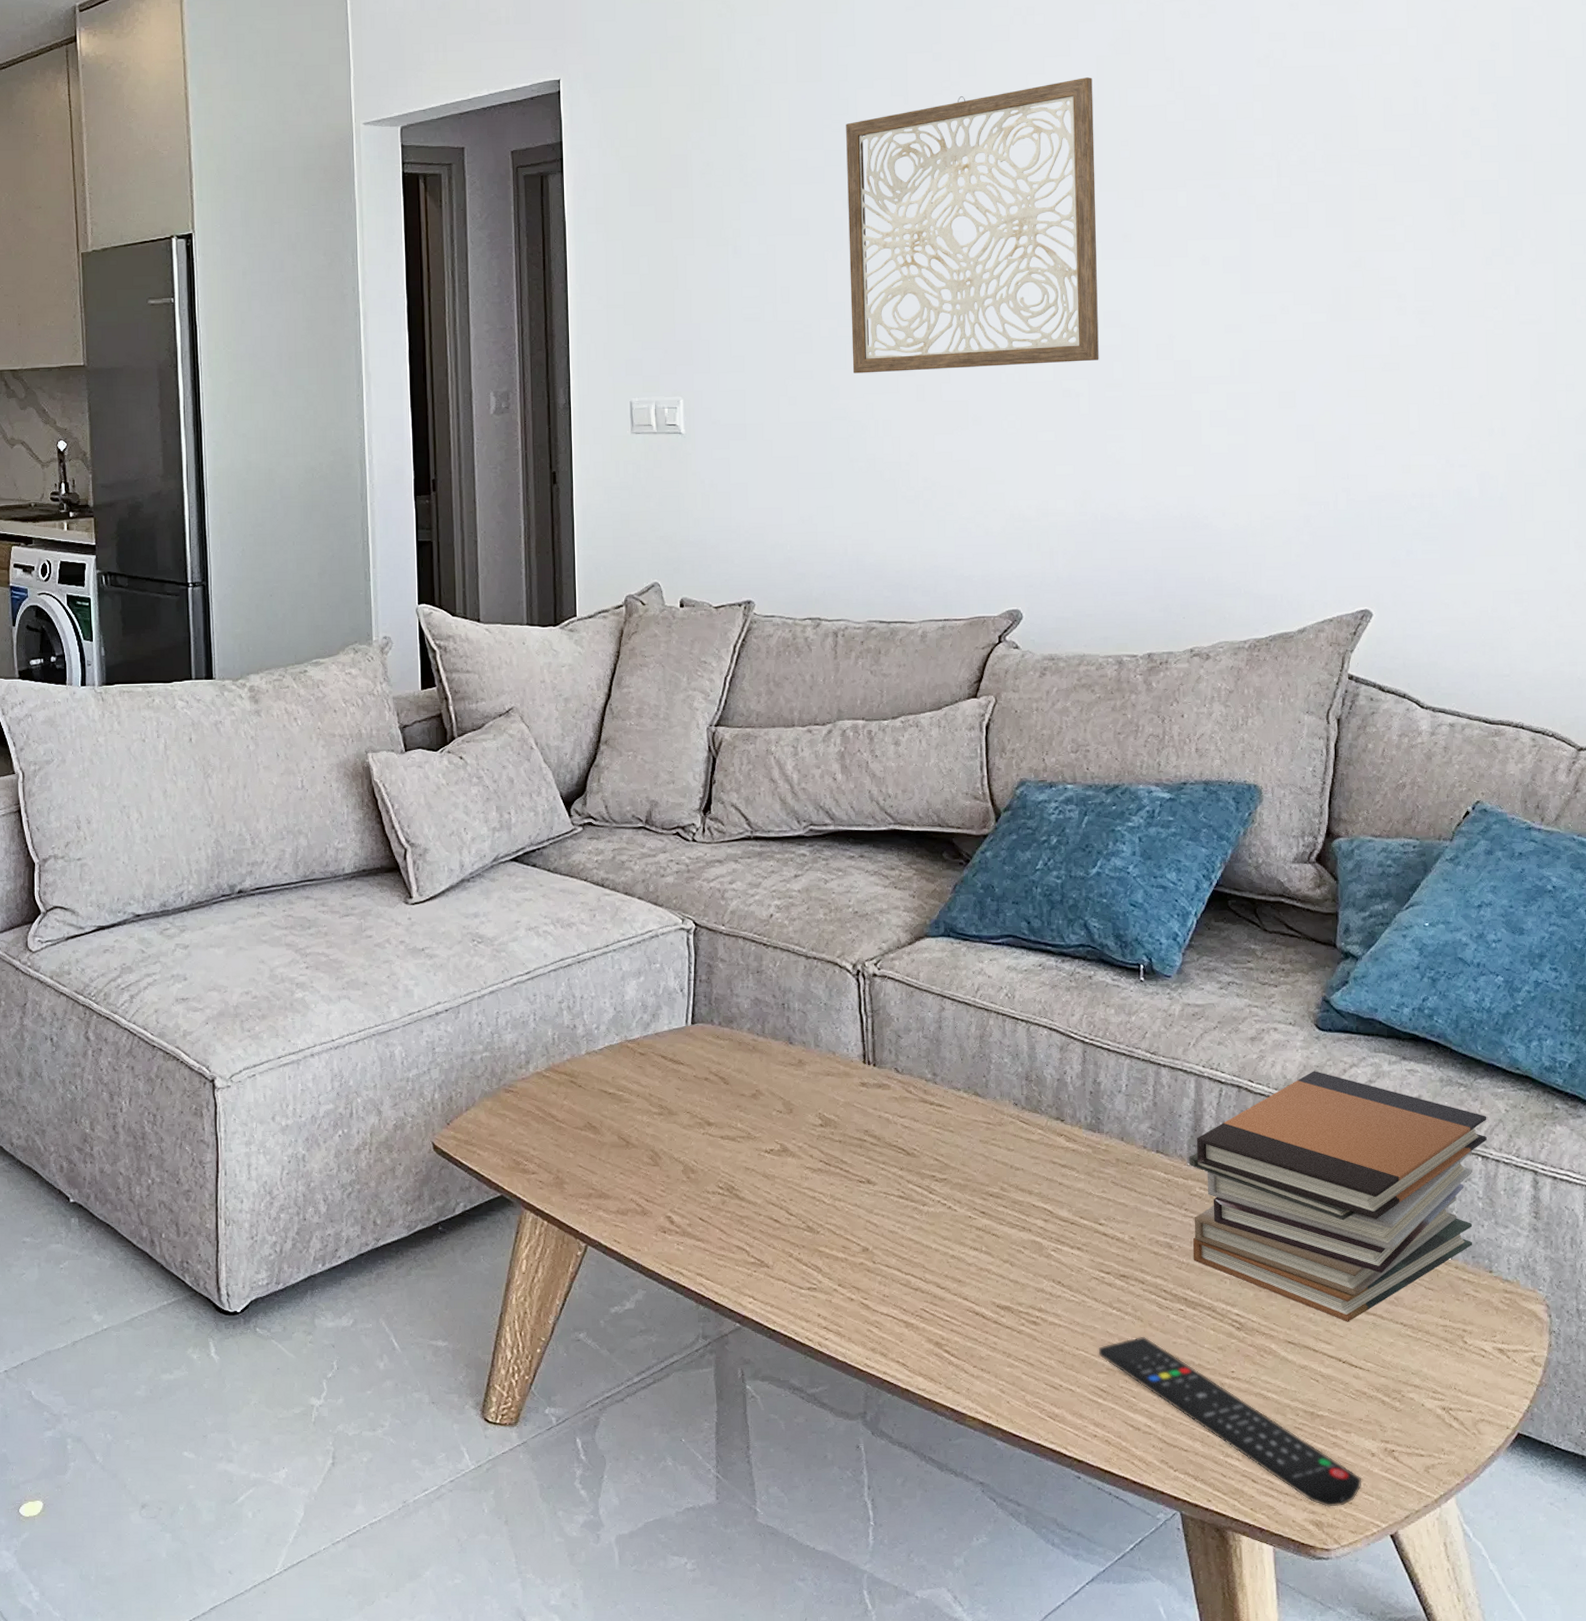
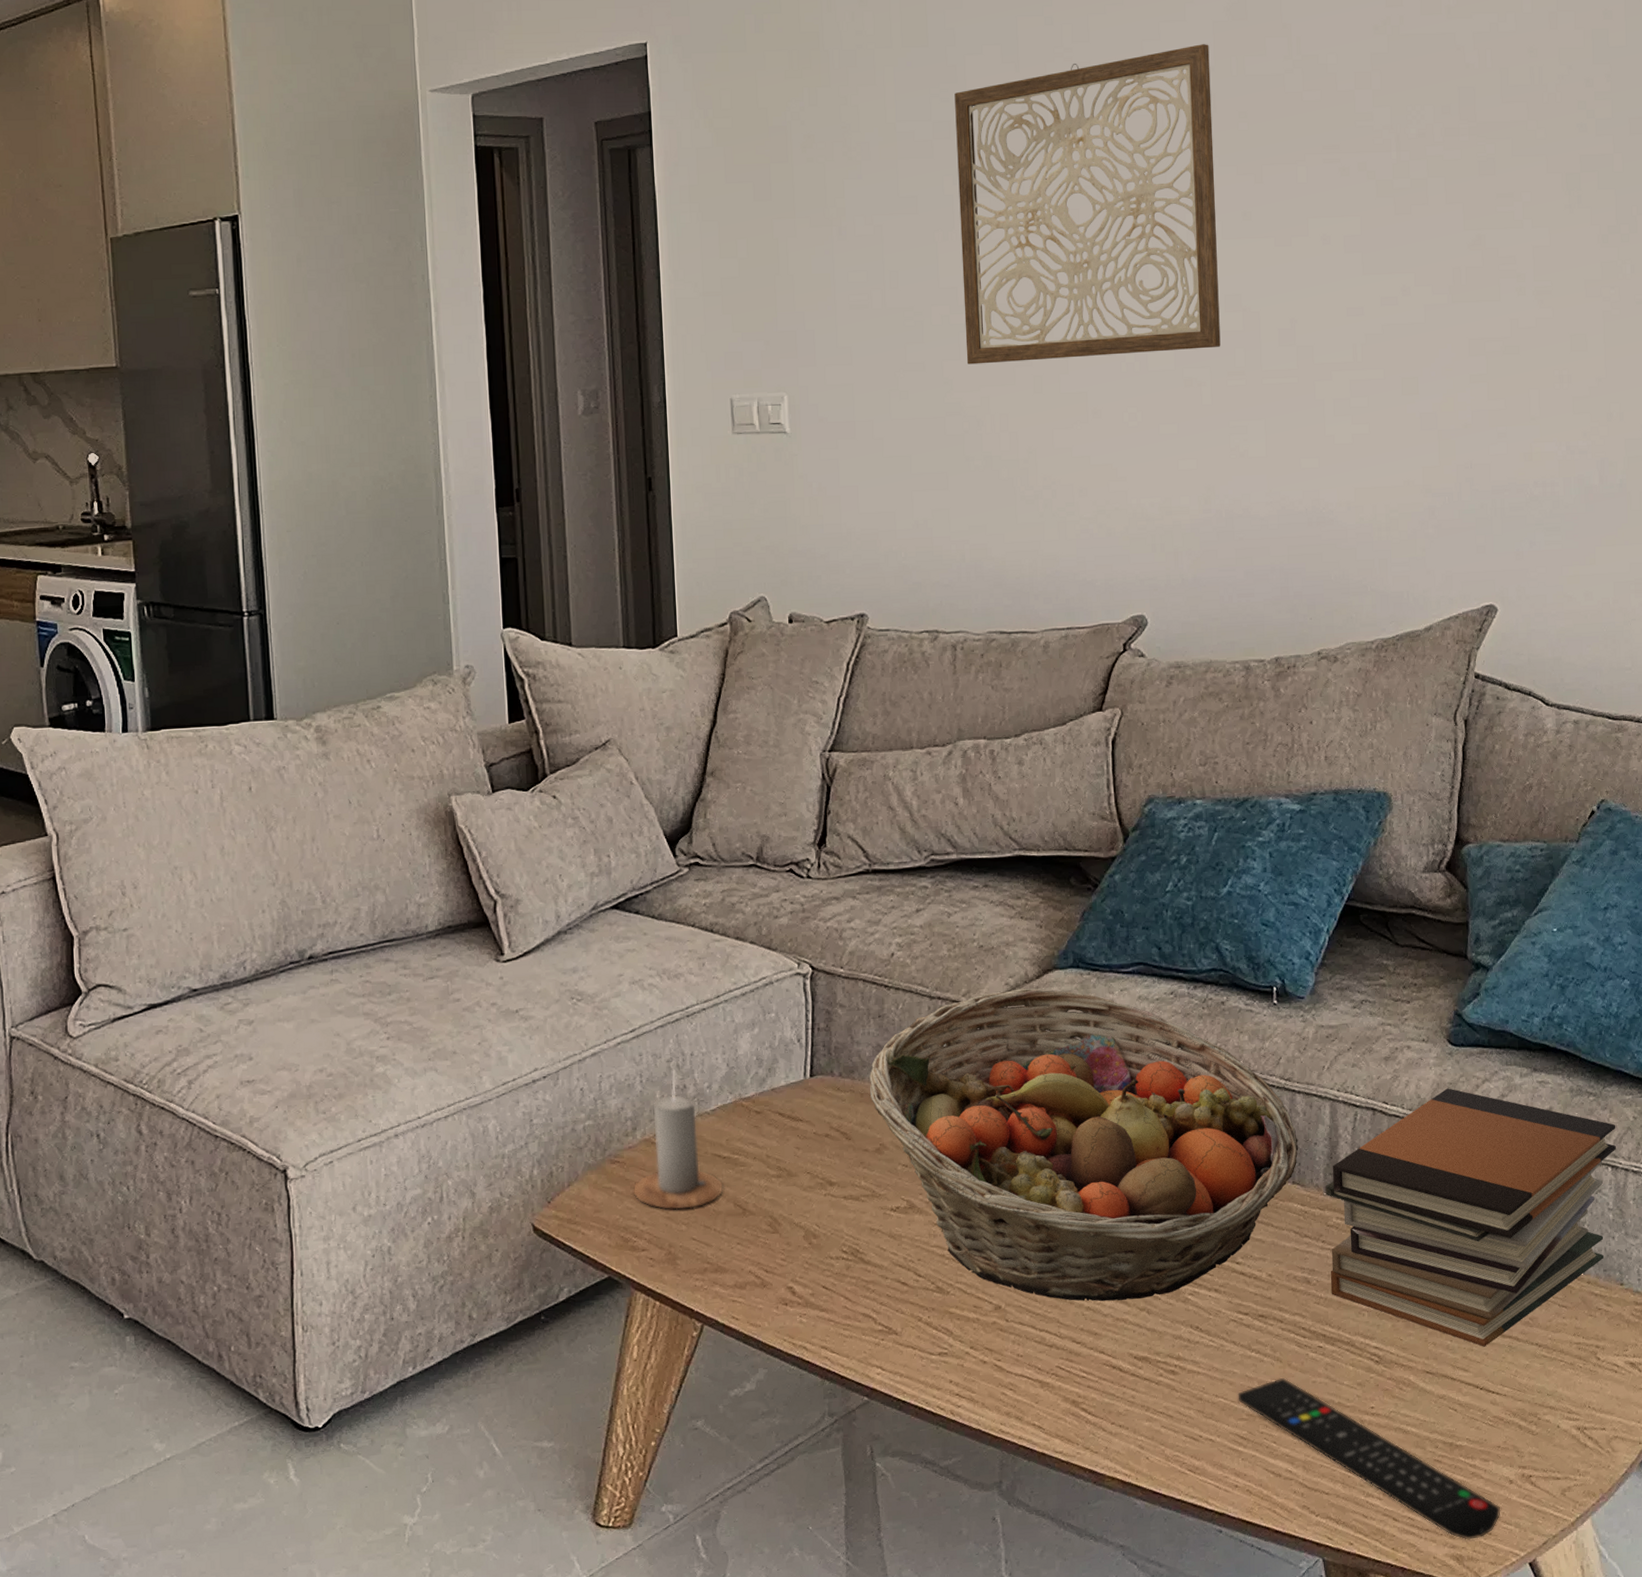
candle: none [525,1009,609,1138] -> present [633,1069,724,1210]
fruit basket: none [747,953,1163,1251] -> present [869,988,1299,1302]

